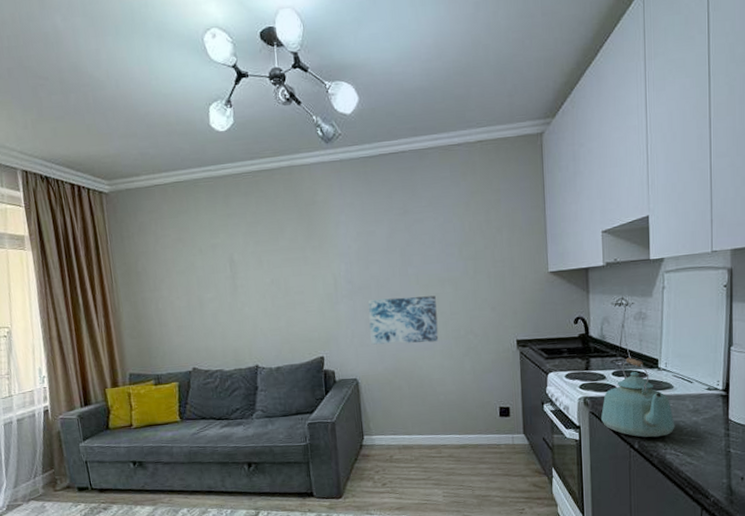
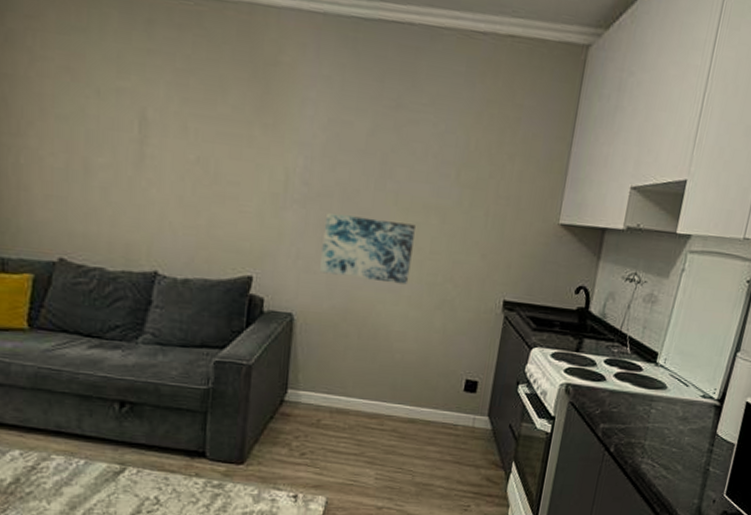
kettle: present [601,357,675,438] -> none [580,345,660,443]

